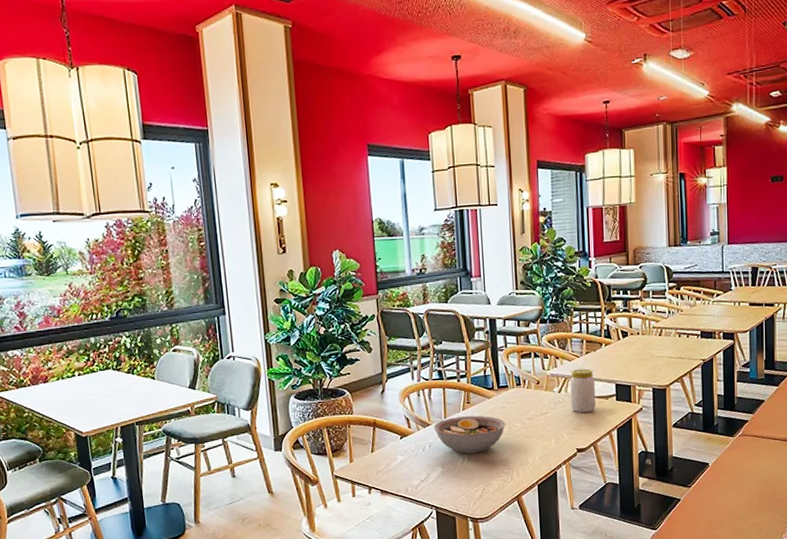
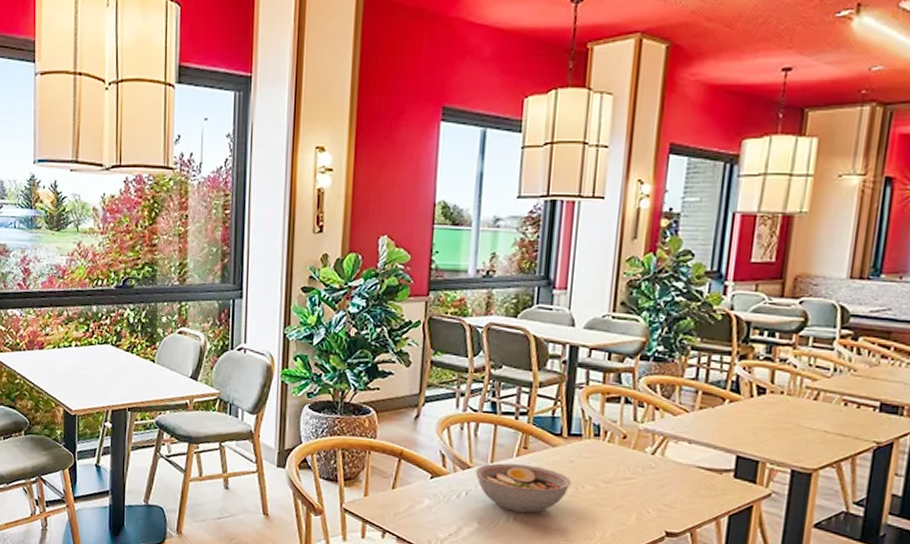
jar: present [570,369,596,413] -> none [666,427,706,488]

